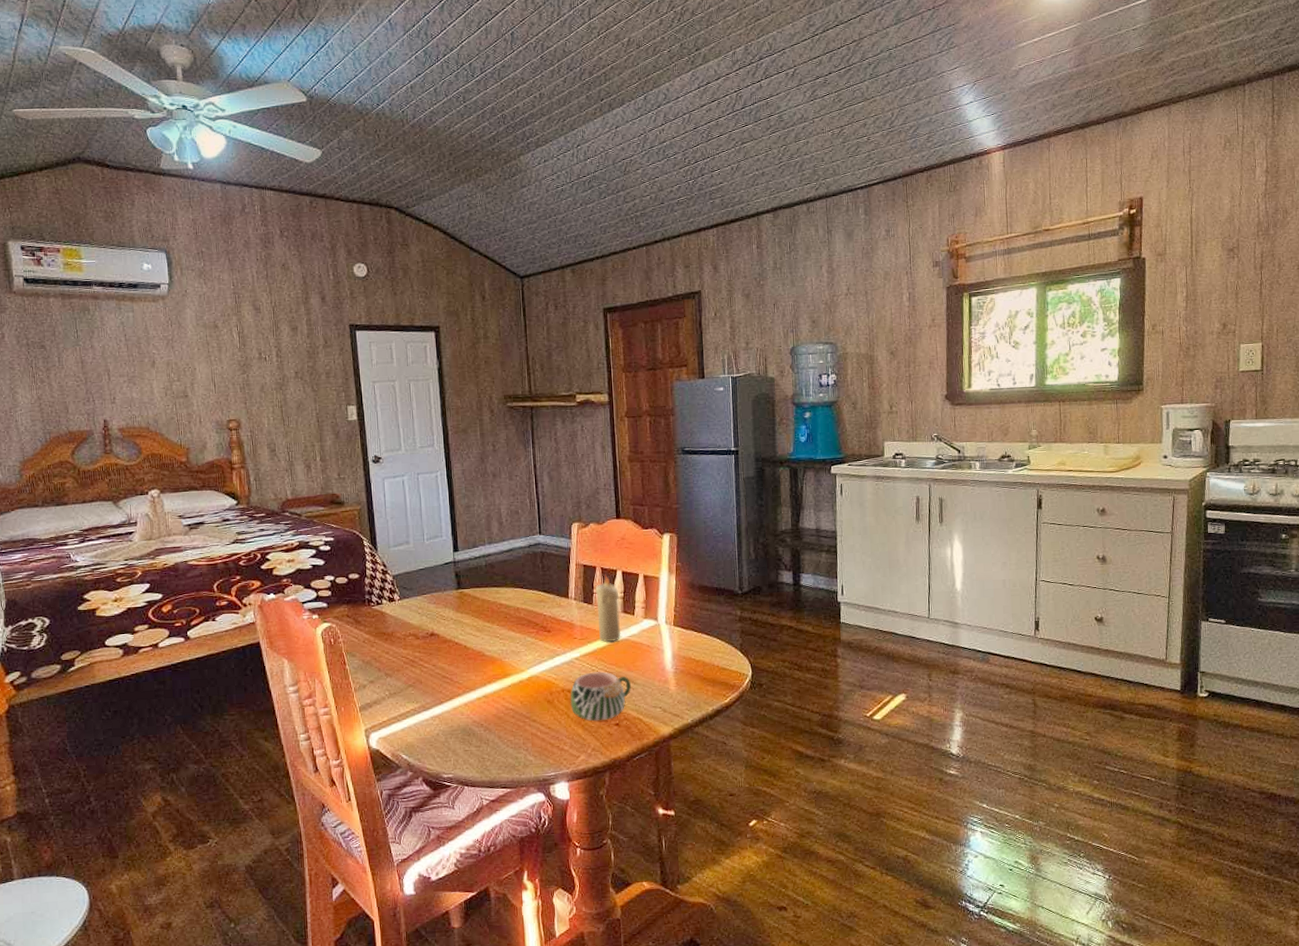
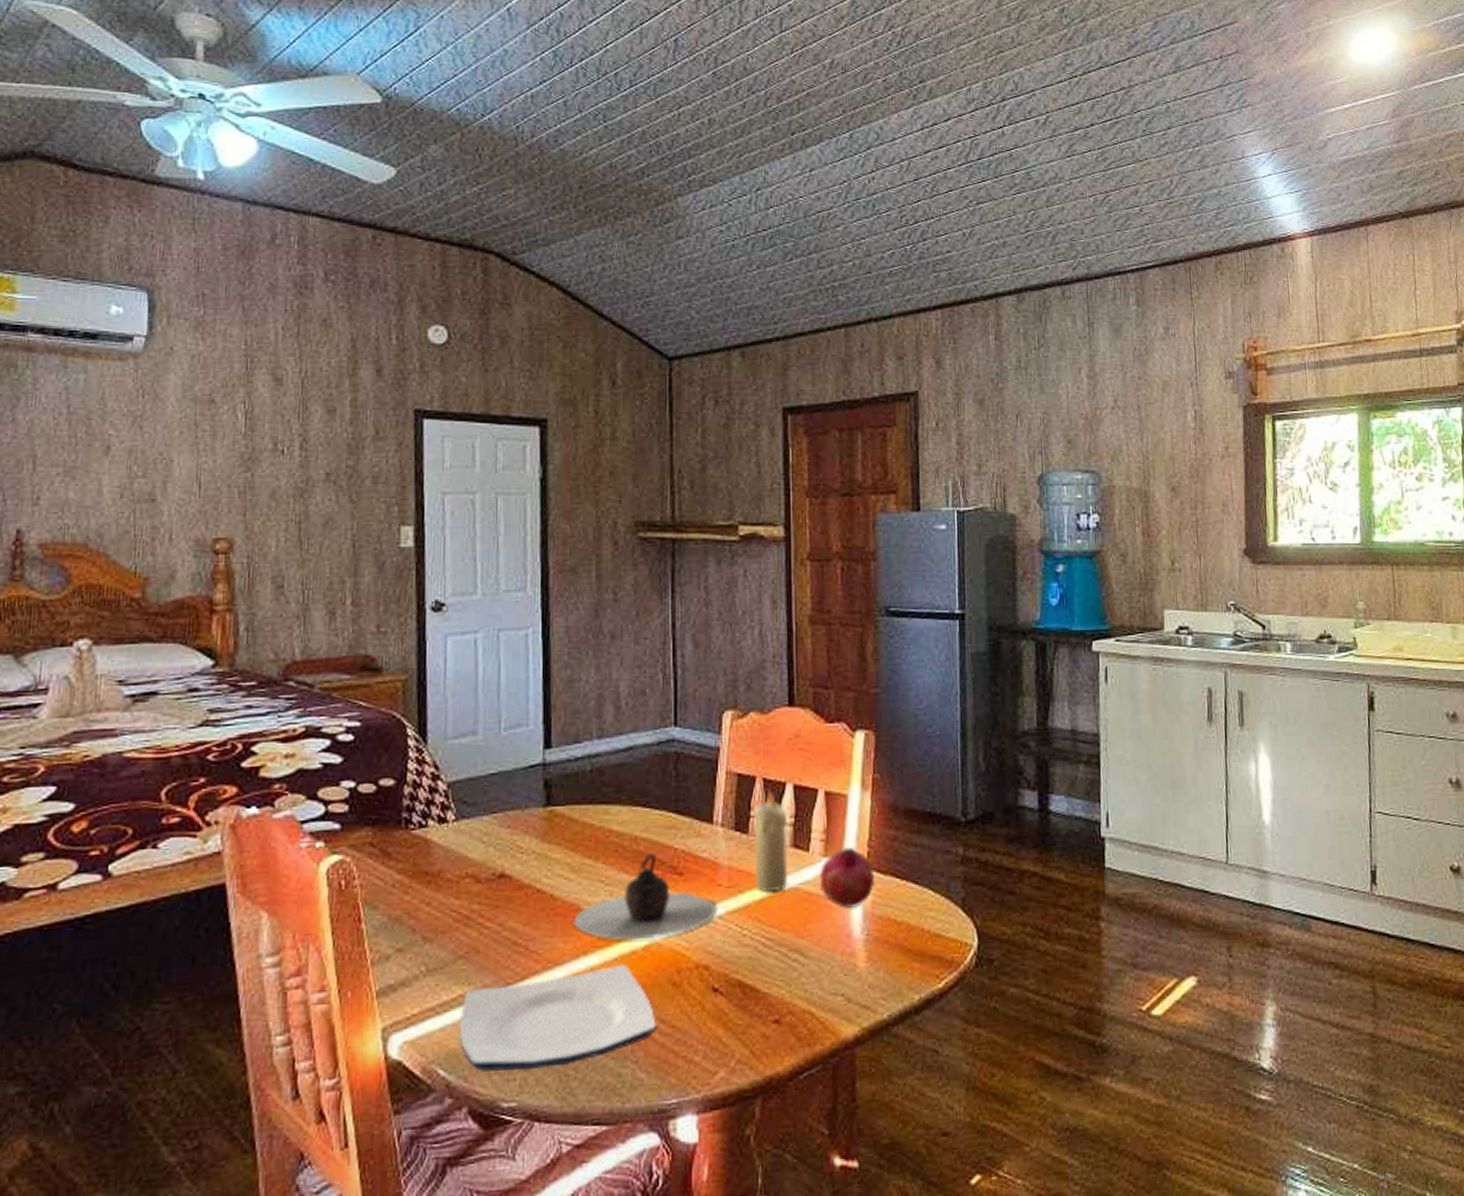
plate: none [412,689,539,756] -> present [459,963,656,1072]
teapot: none [481,618,574,674] -> present [574,852,717,940]
mug: present [570,671,632,721] -> none [707,938,801,1016]
fruit: none [642,612,679,653] -> present [819,847,874,909]

